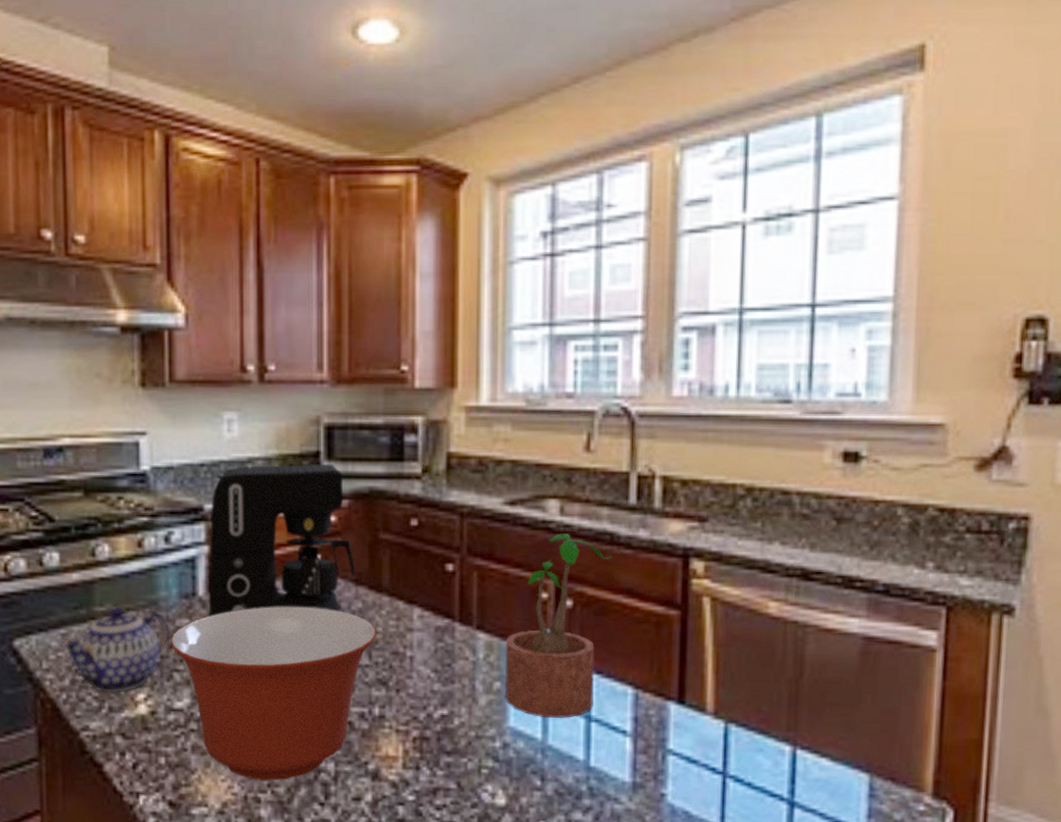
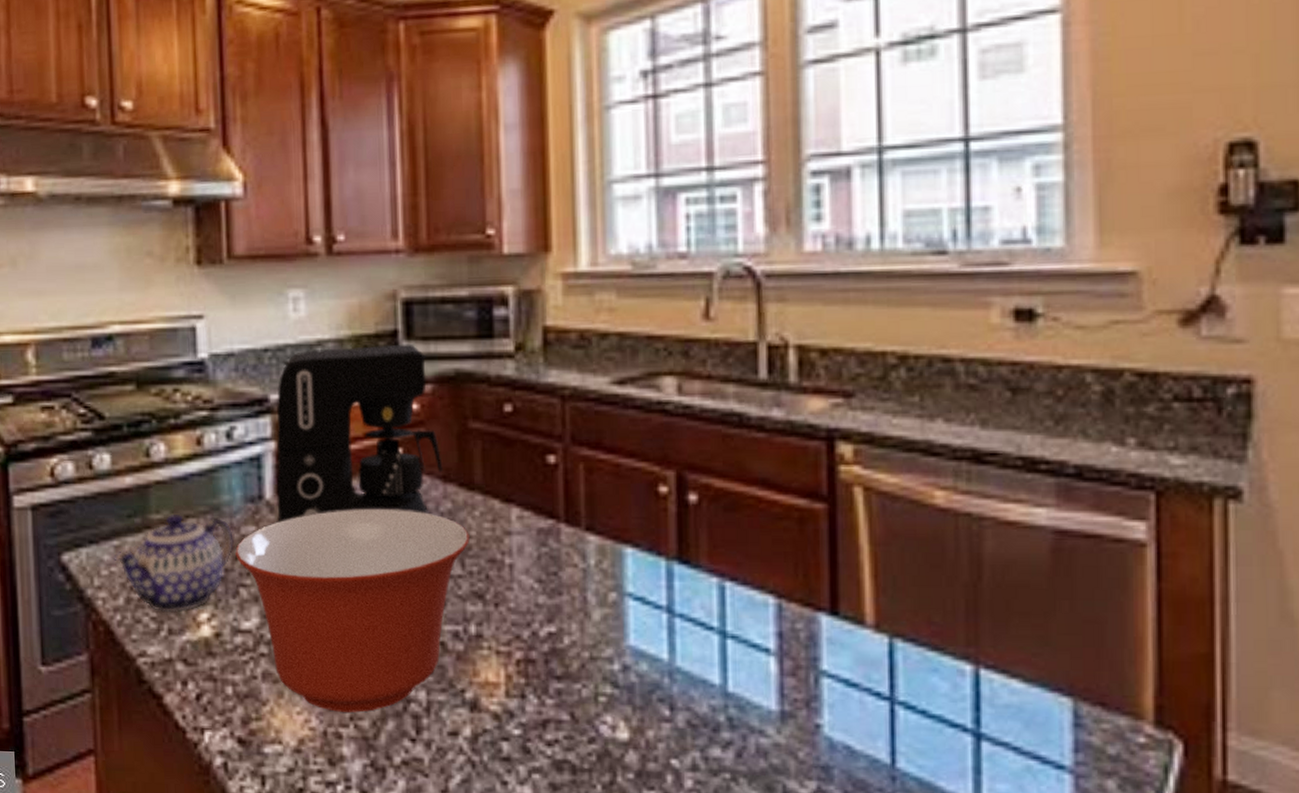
potted plant: present [505,534,613,719] -> none [621,416,743,636]

